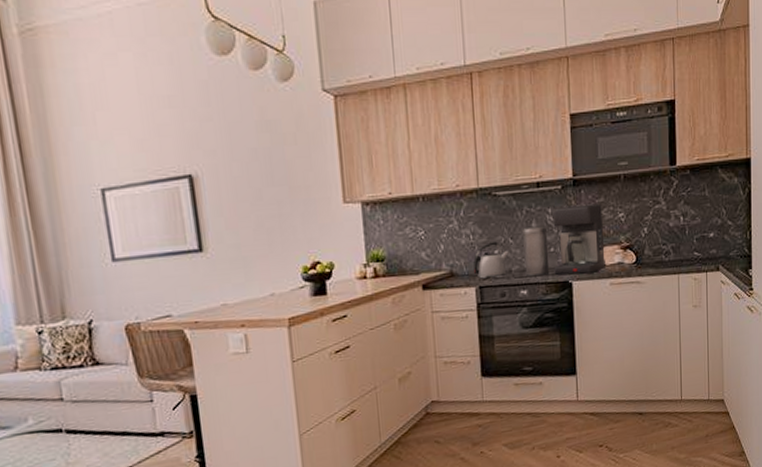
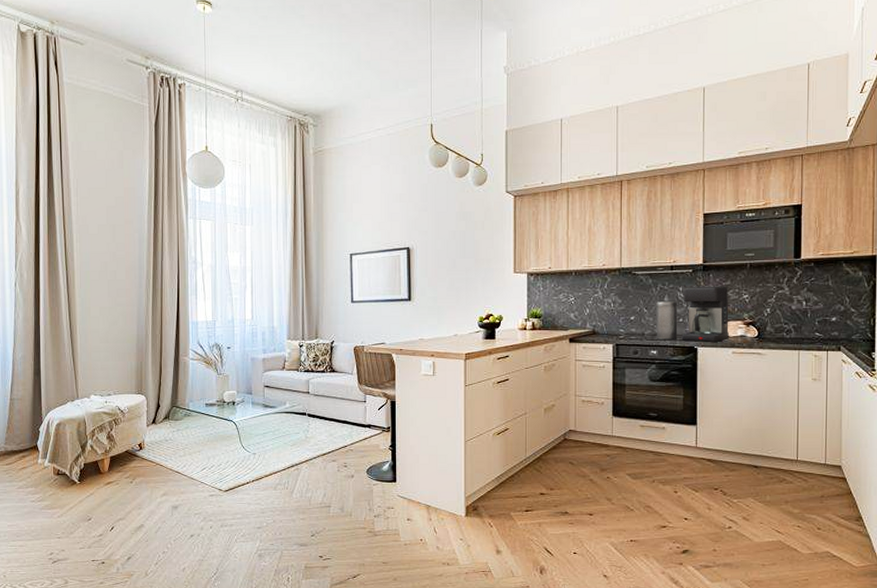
kettle: present [473,241,509,279] -> none [611,310,643,338]

